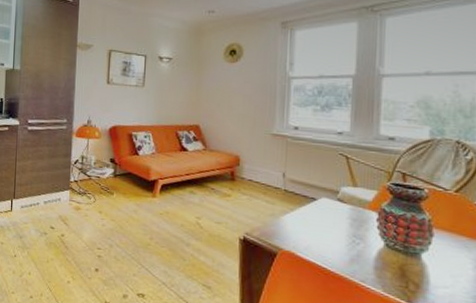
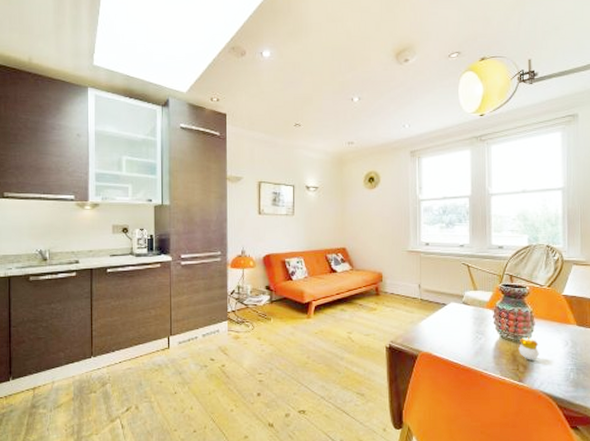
candle: none [409,249,438,279] -> present [518,336,539,360]

